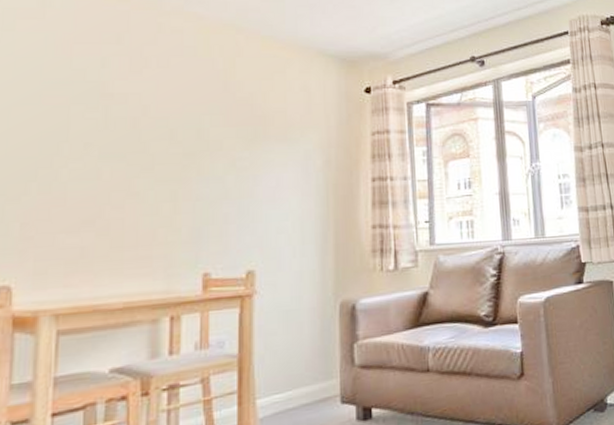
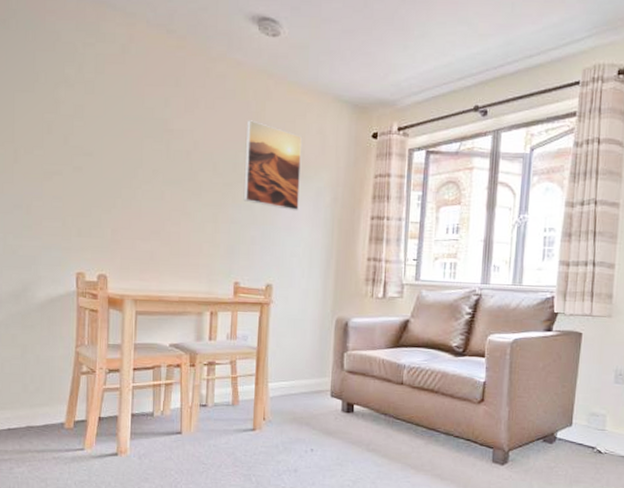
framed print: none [211,79,284,180] -> present [243,120,303,211]

